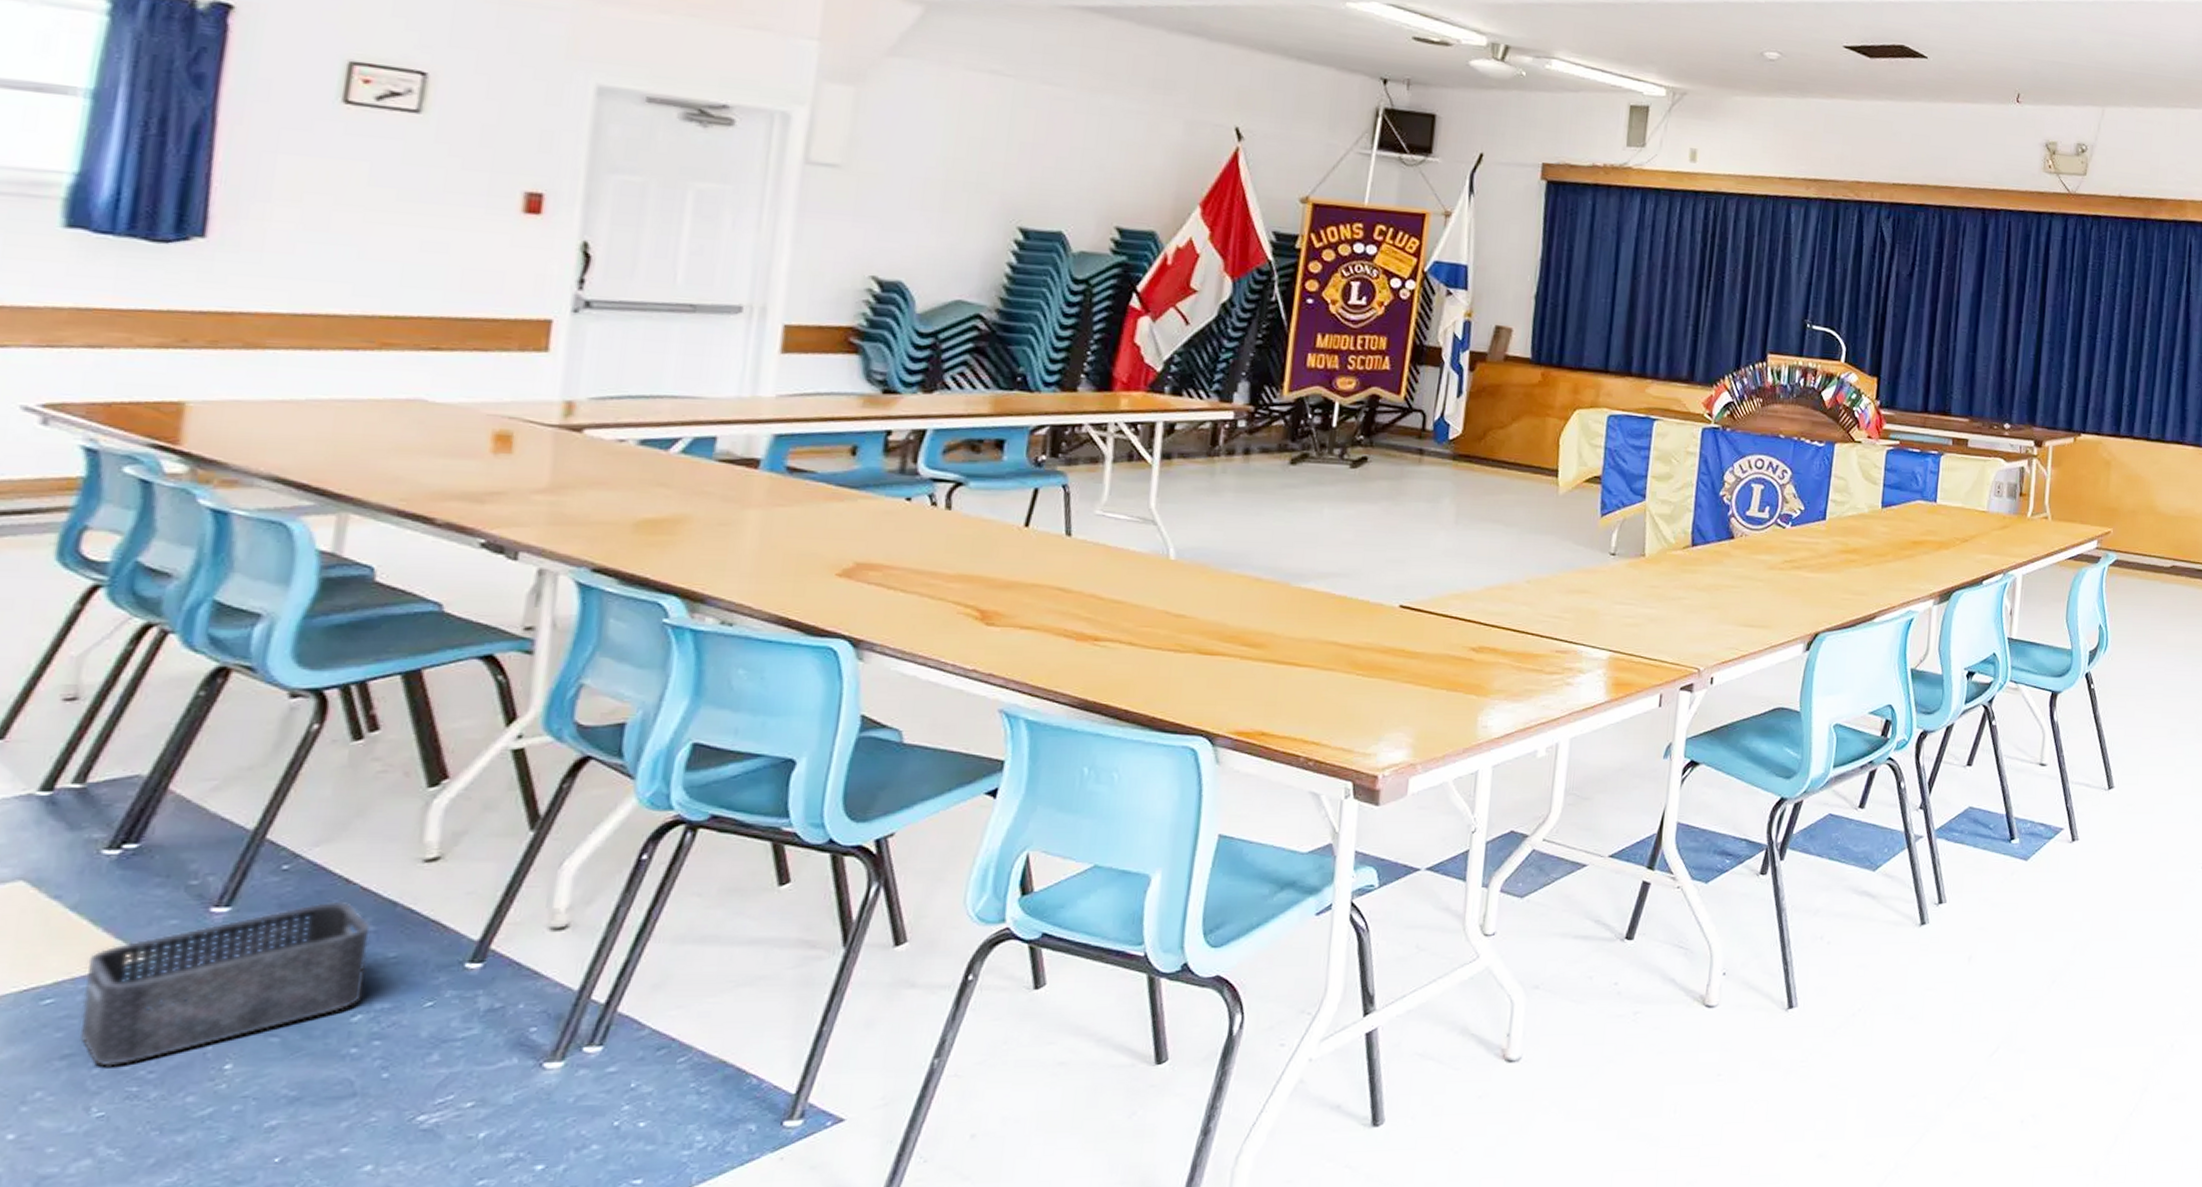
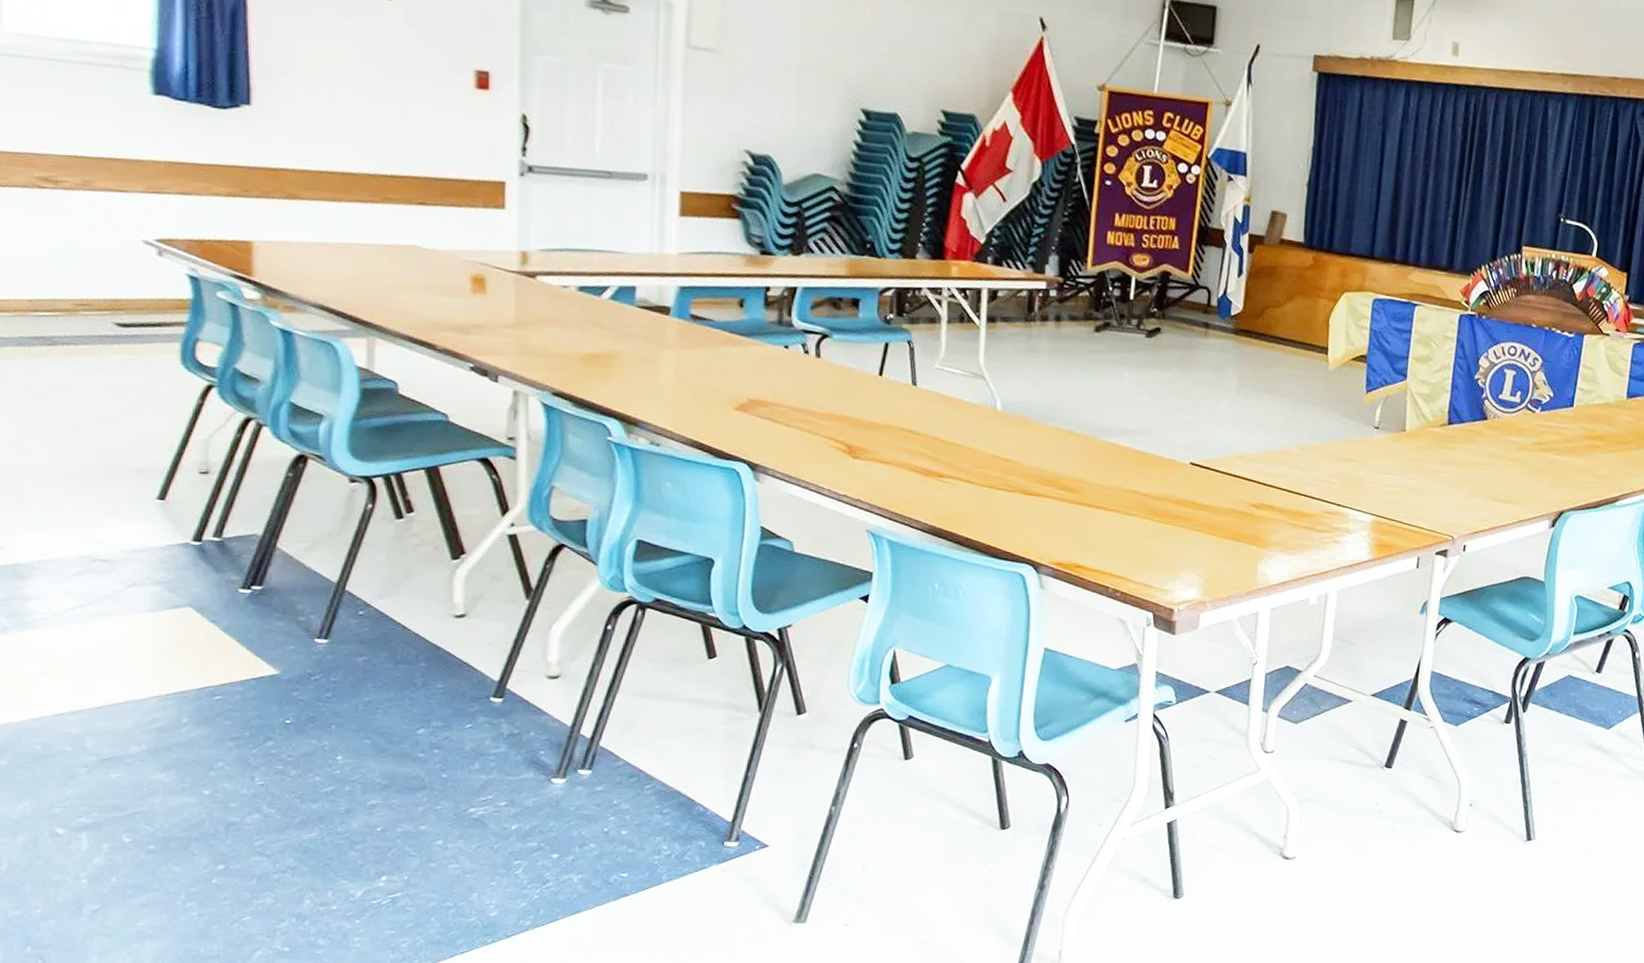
storage bin: present [79,901,370,1067] -> none [240,642,424,749]

